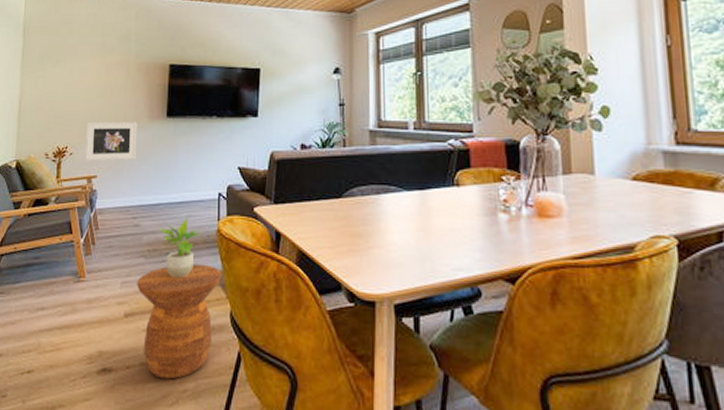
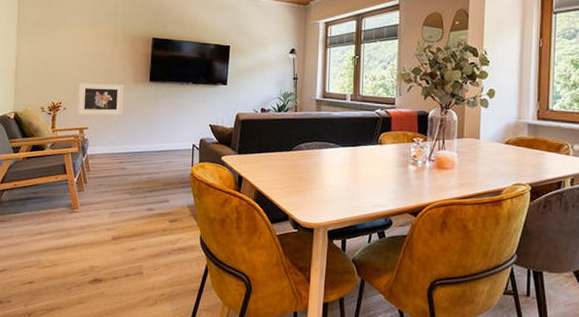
side table: present [137,264,221,380] -> none [123,199,194,287]
potted plant: present [158,218,201,279] -> none [142,164,177,211]

